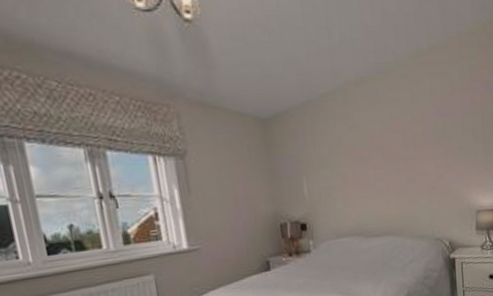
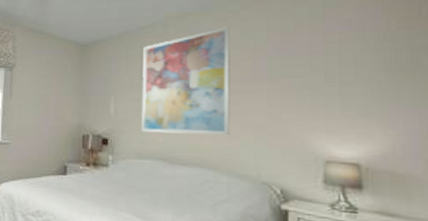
wall art: none [327,91,410,210] -> present [142,27,230,135]

